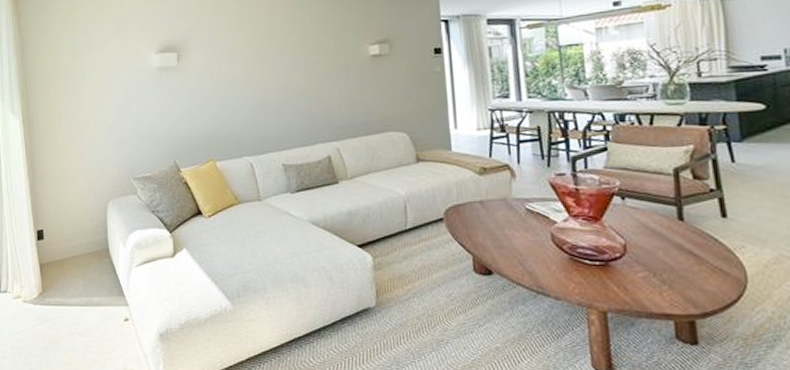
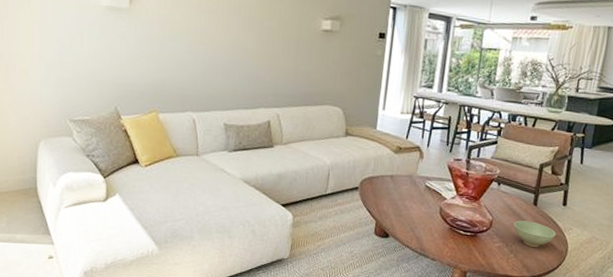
bowl: none [656,241,723,275] -> present [513,220,556,248]

